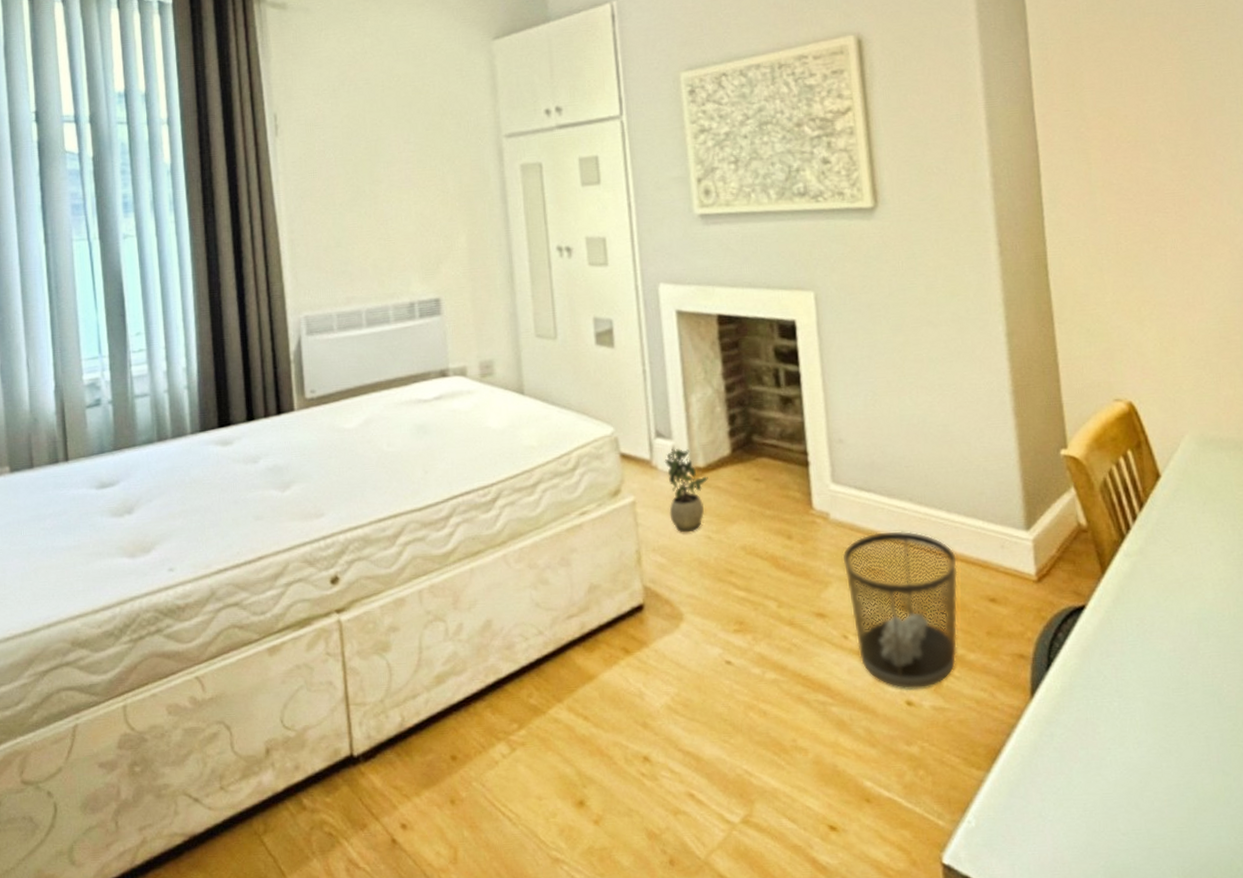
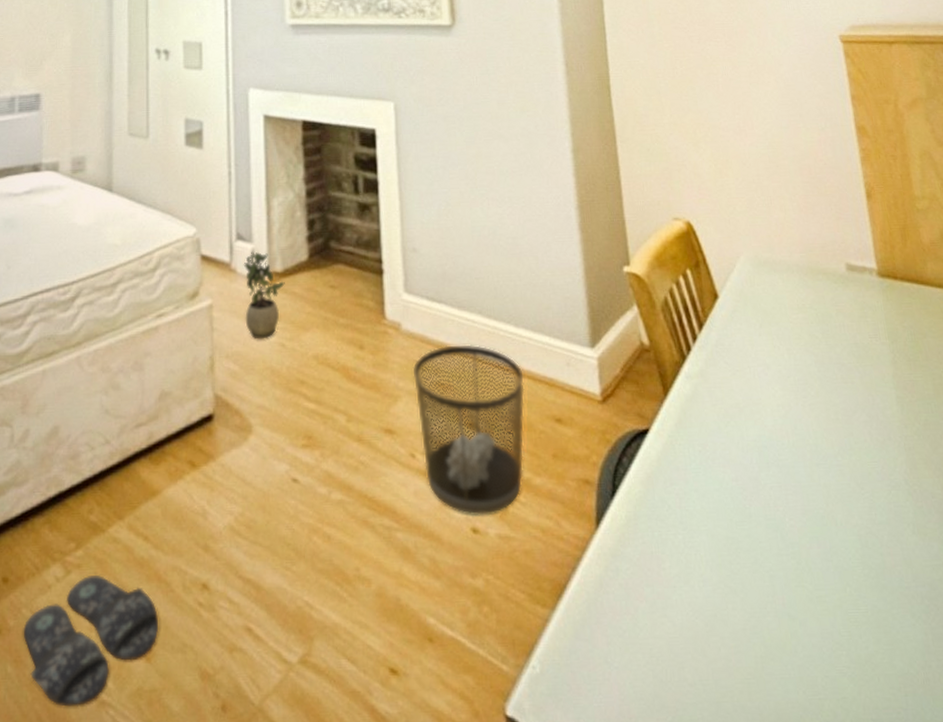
slippers: none [475,750,605,864] -> present [23,574,159,707]

